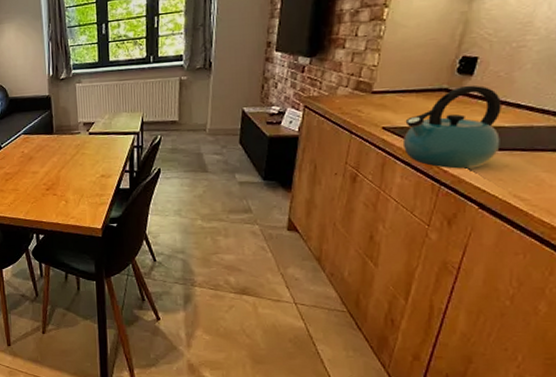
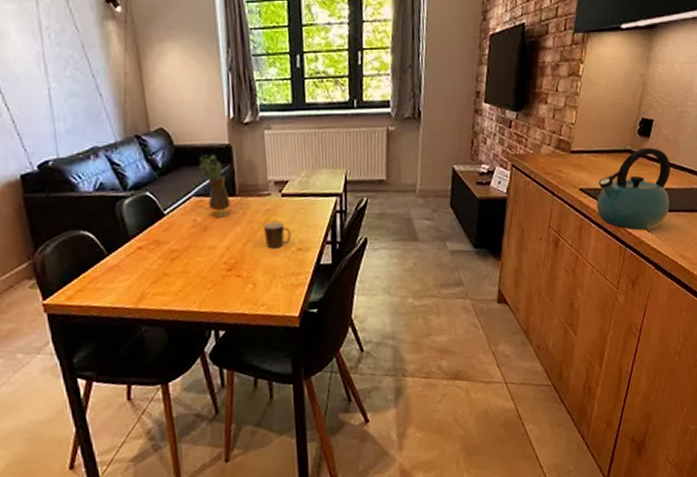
vase: none [26,103,50,151] -> present [199,153,231,218]
mug: none [74,154,96,176] -> present [263,221,291,251]

